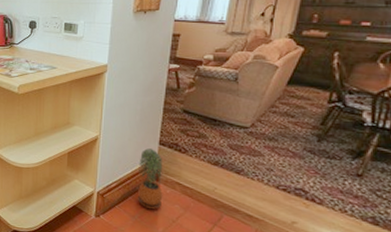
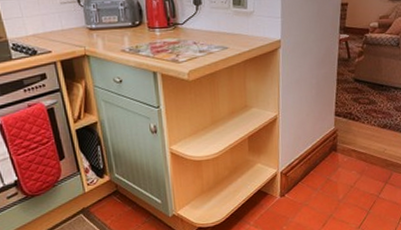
potted plant: present [137,148,163,209] -> none [317,121,341,179]

